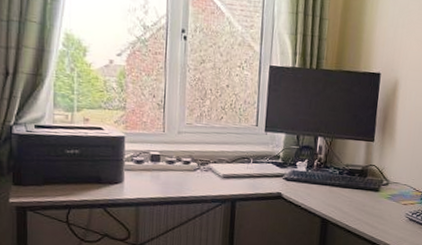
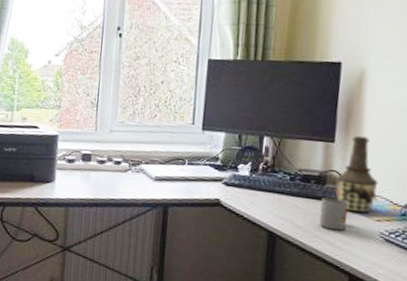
mug: none [361,187,383,213] -> present [319,197,349,230]
bottle: none [374,135,406,199] -> present [336,135,379,213]

